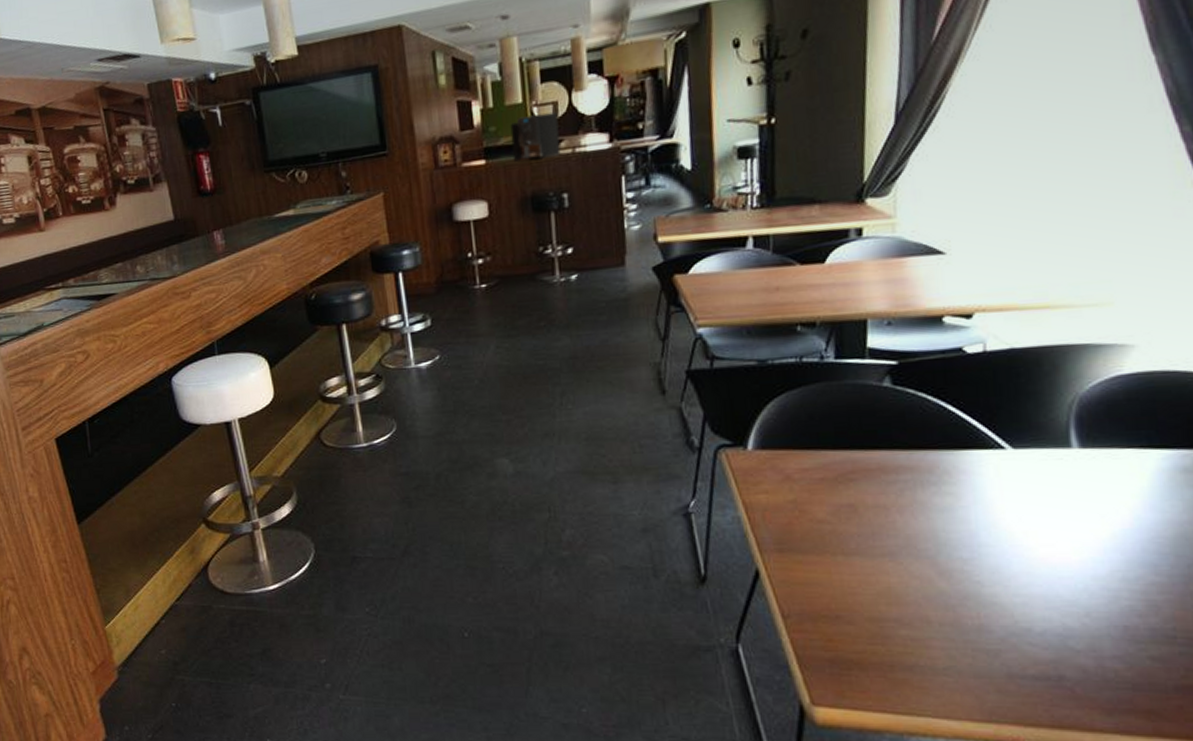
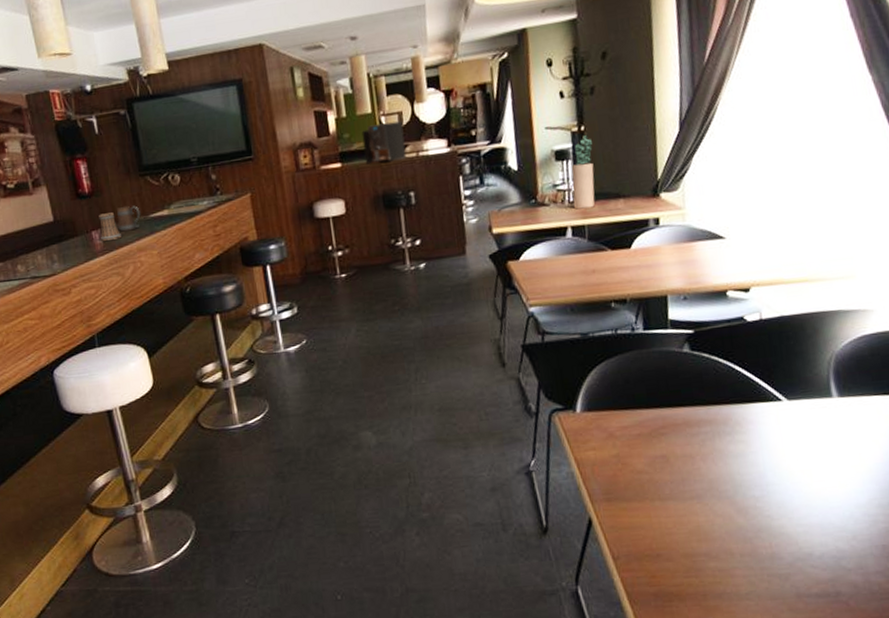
beer mug: none [221,211,245,243] -> present [99,212,123,242]
beer mug: none [239,204,265,233] -> present [117,205,141,232]
vase: none [756,124,785,217] -> present [571,131,595,210]

